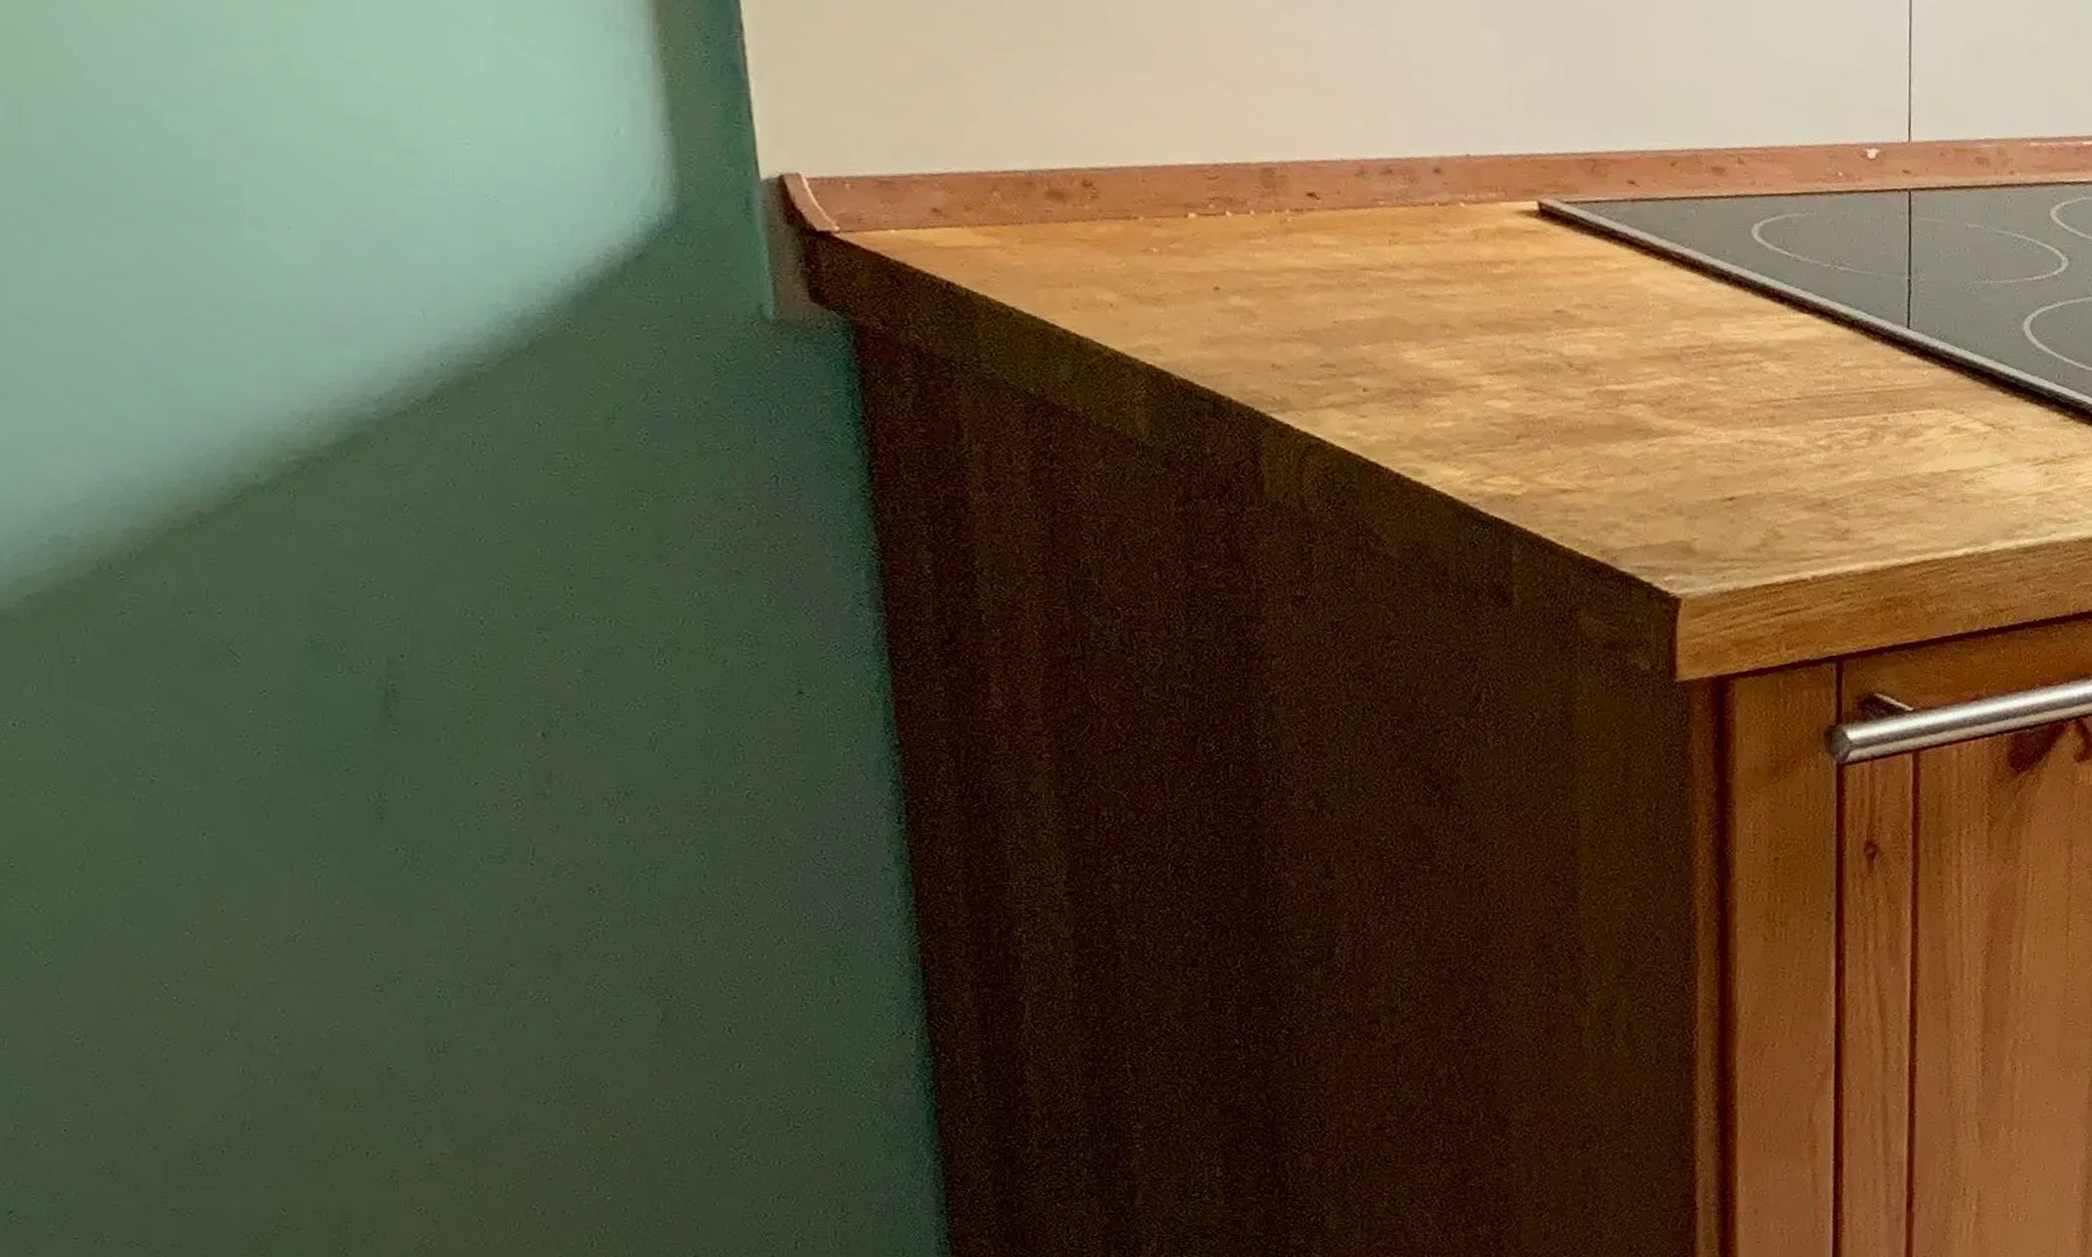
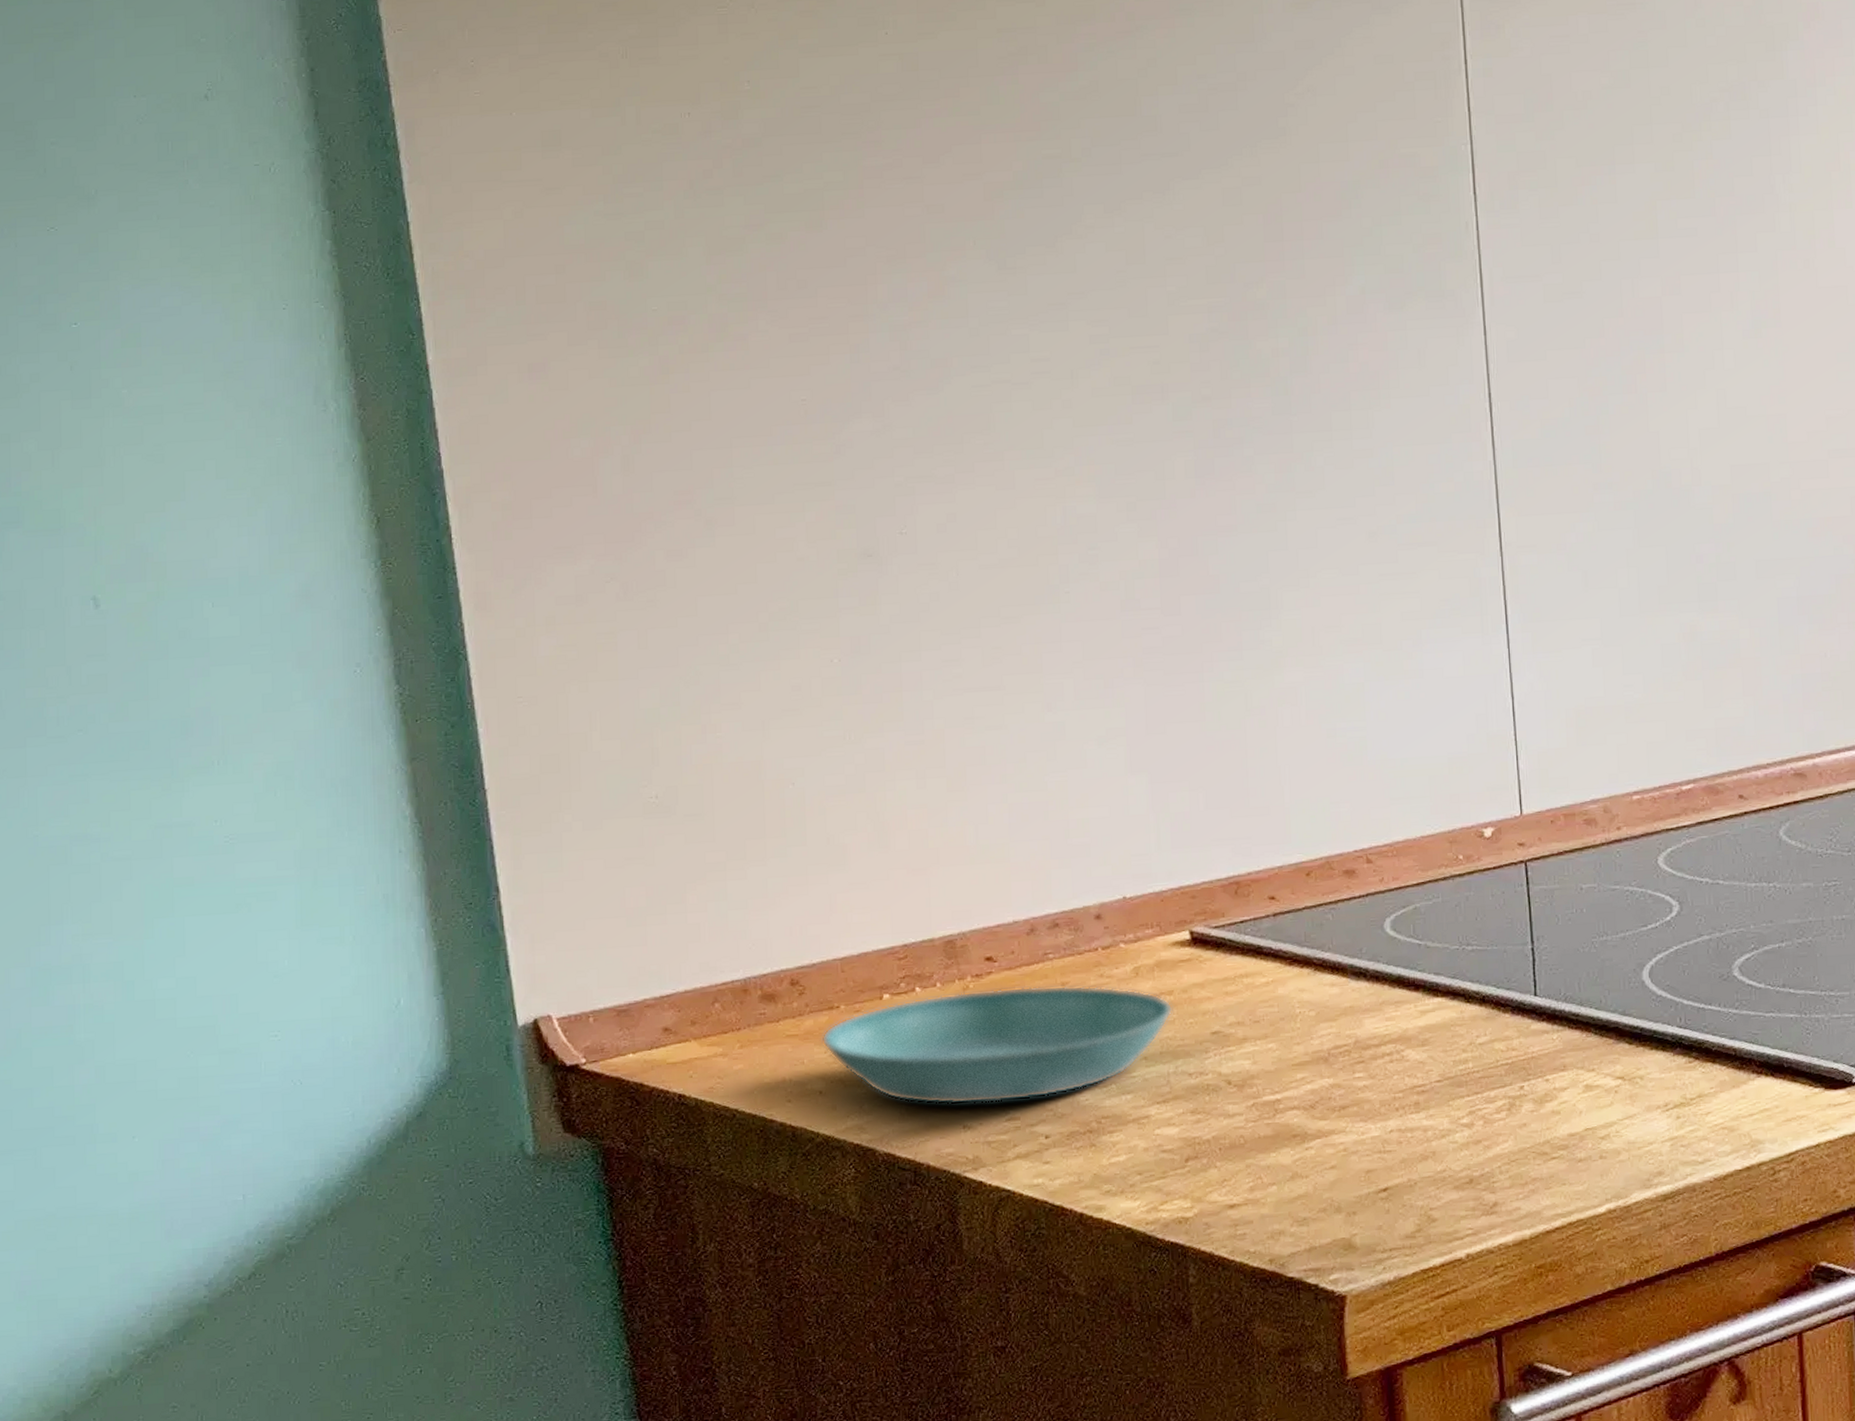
saucer: none [1115,223,1514,349] -> present [821,985,1173,1105]

